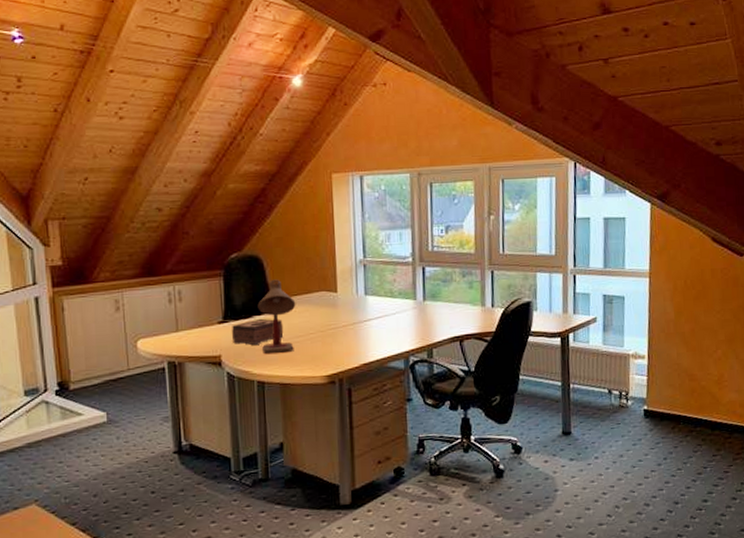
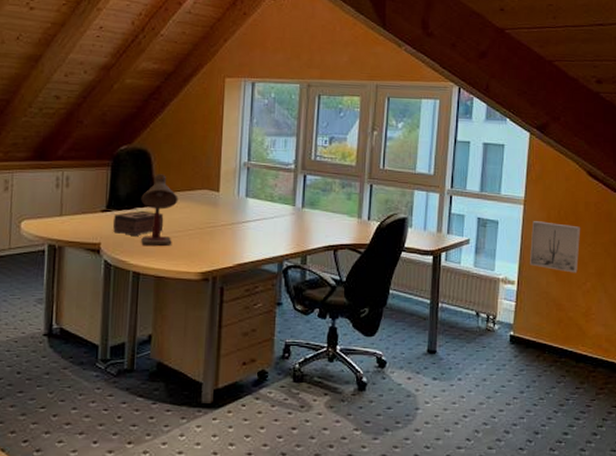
wall art: none [658,292,709,342] -> present [529,221,581,273]

